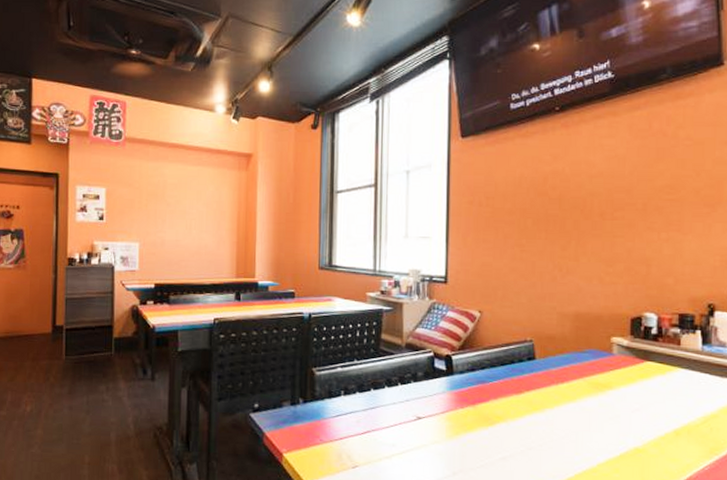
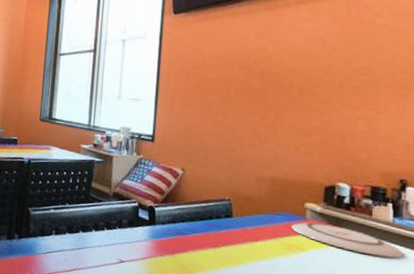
plate: none [598,357,714,388] -> present [291,222,404,258]

